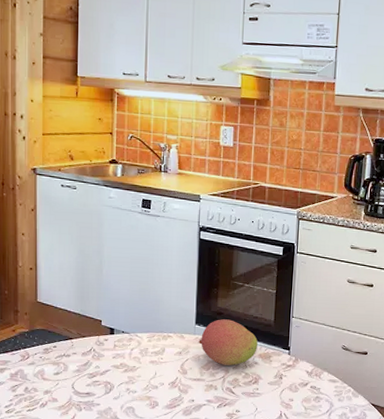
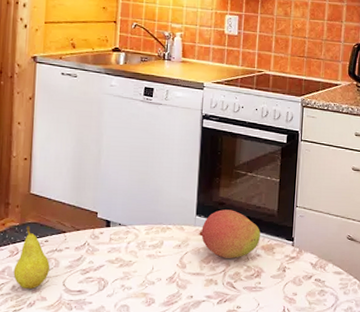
fruit: none [26,332,59,391] -> present [13,226,50,290]

